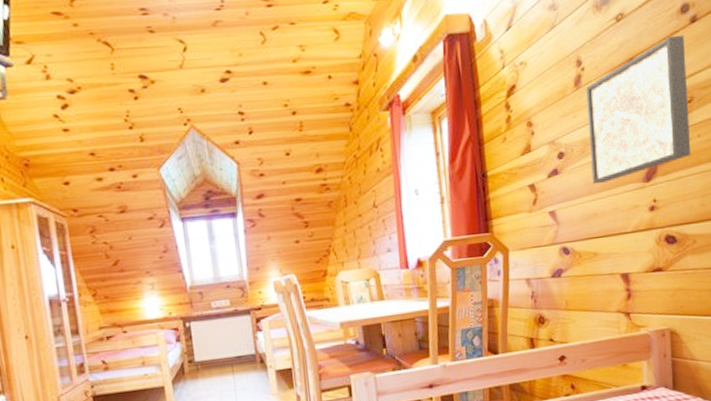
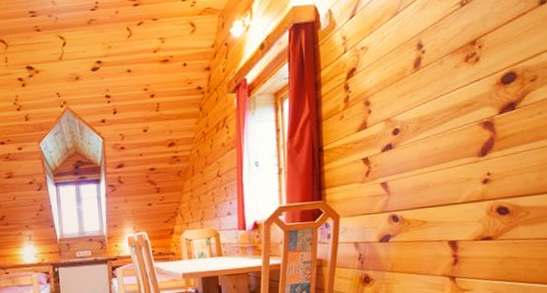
wall art: present [585,35,691,185] -> none [424,16,532,159]

